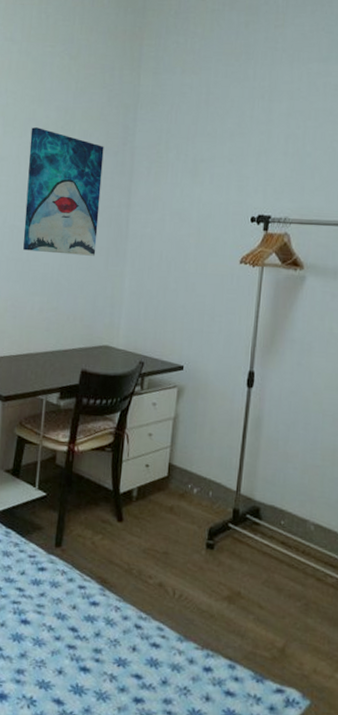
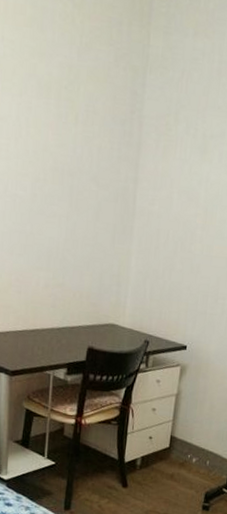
wall art: present [23,127,104,256] -> none [26,85,111,232]

